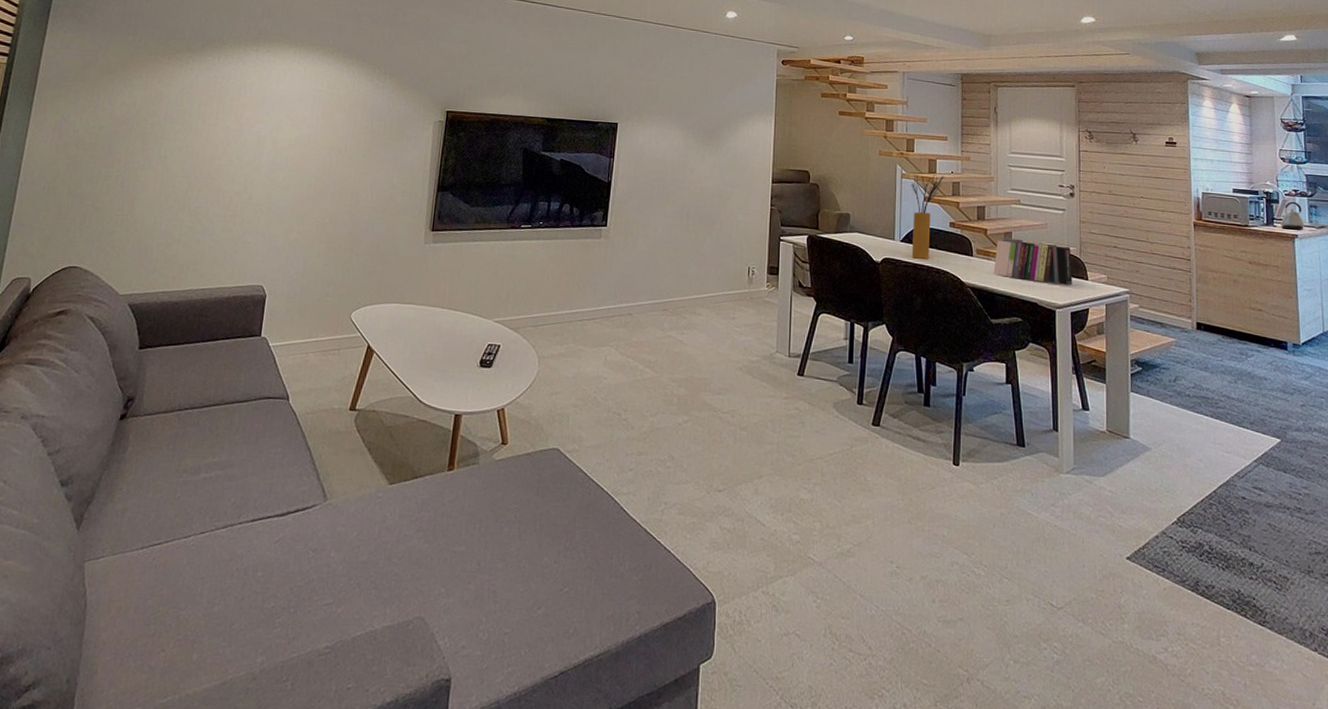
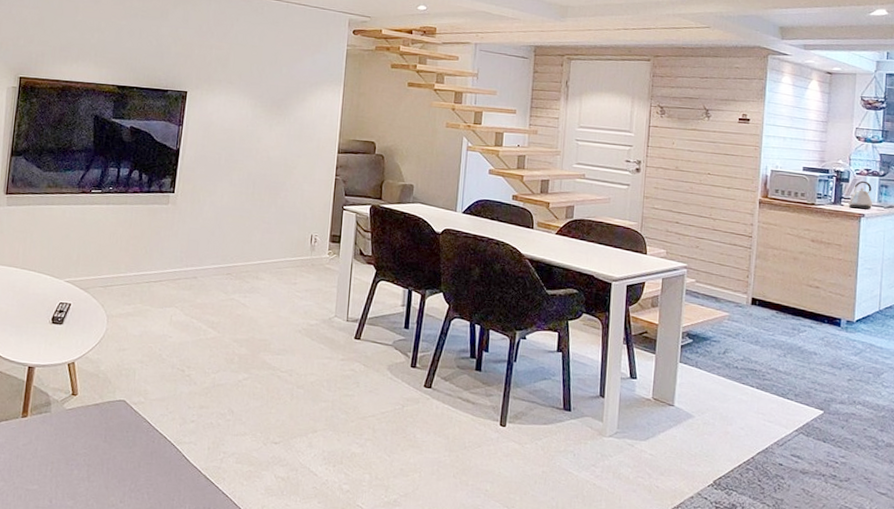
vase: present [911,175,944,259] -> none [472,147,510,231]
books: present [993,237,1073,285] -> none [552,210,632,259]

